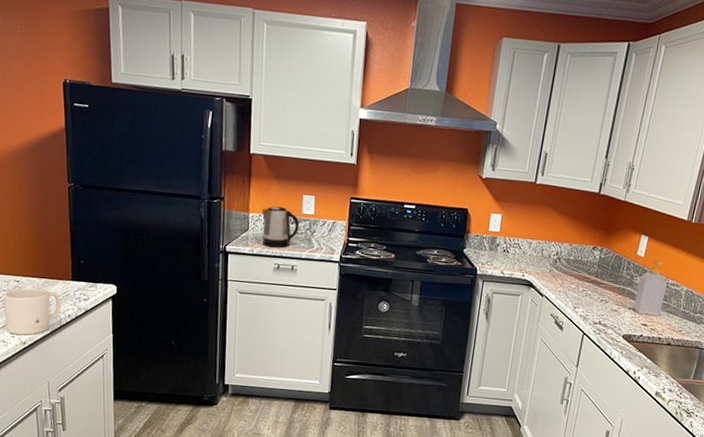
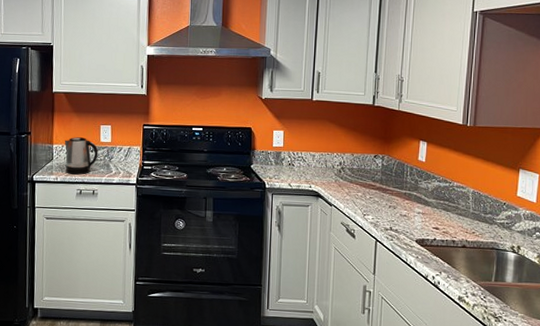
soap bottle: present [633,260,667,317] -> none [422,164,452,219]

